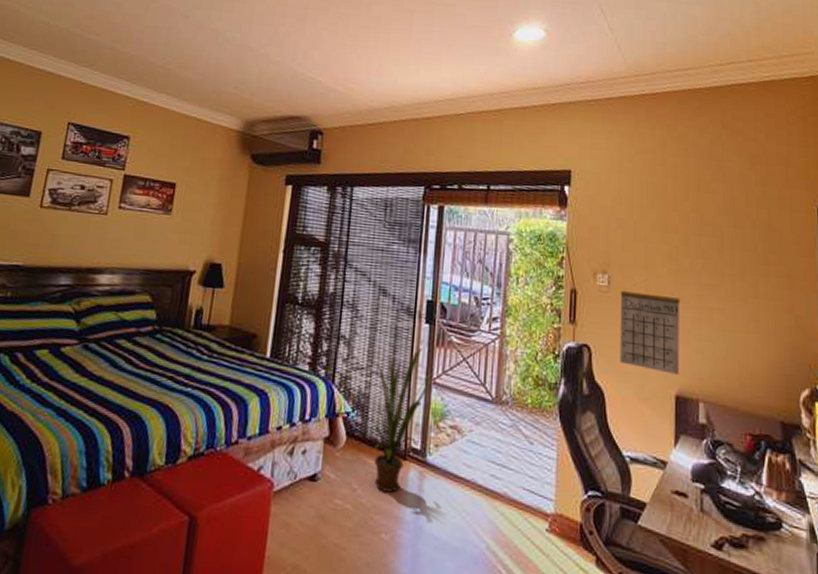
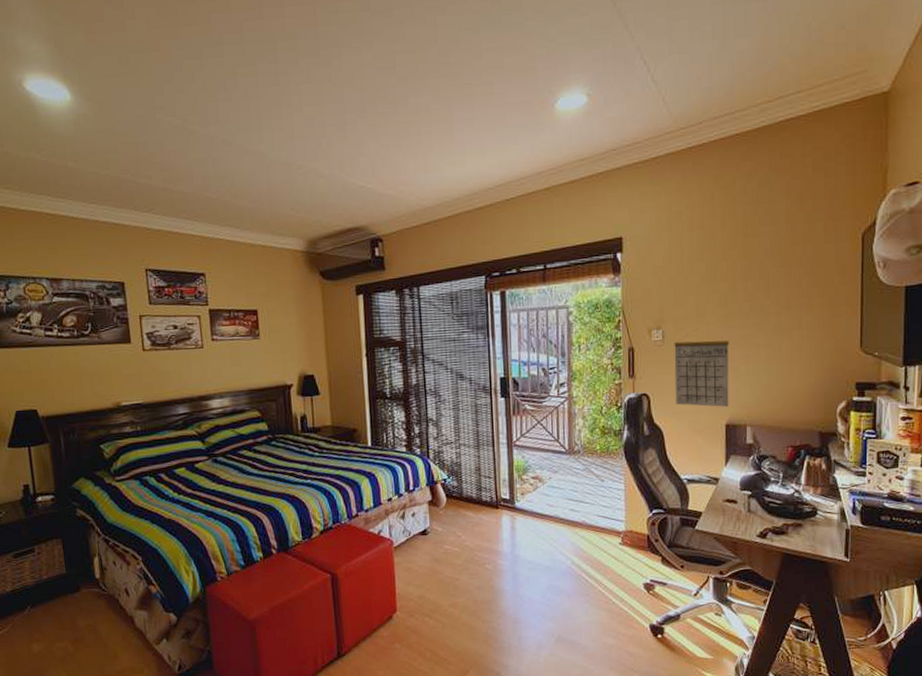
house plant: present [370,347,432,493] -> none [458,418,512,535]

